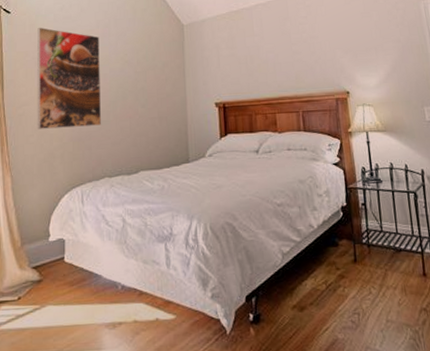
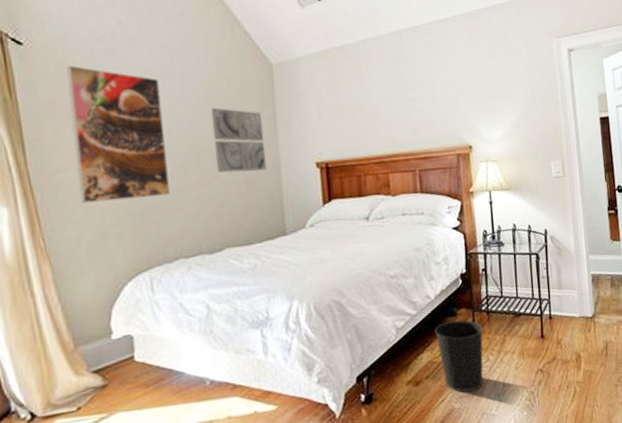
wall art: none [136,57,176,110] -> present [211,107,267,173]
wastebasket: none [318,251,366,324] -> present [434,320,483,393]

